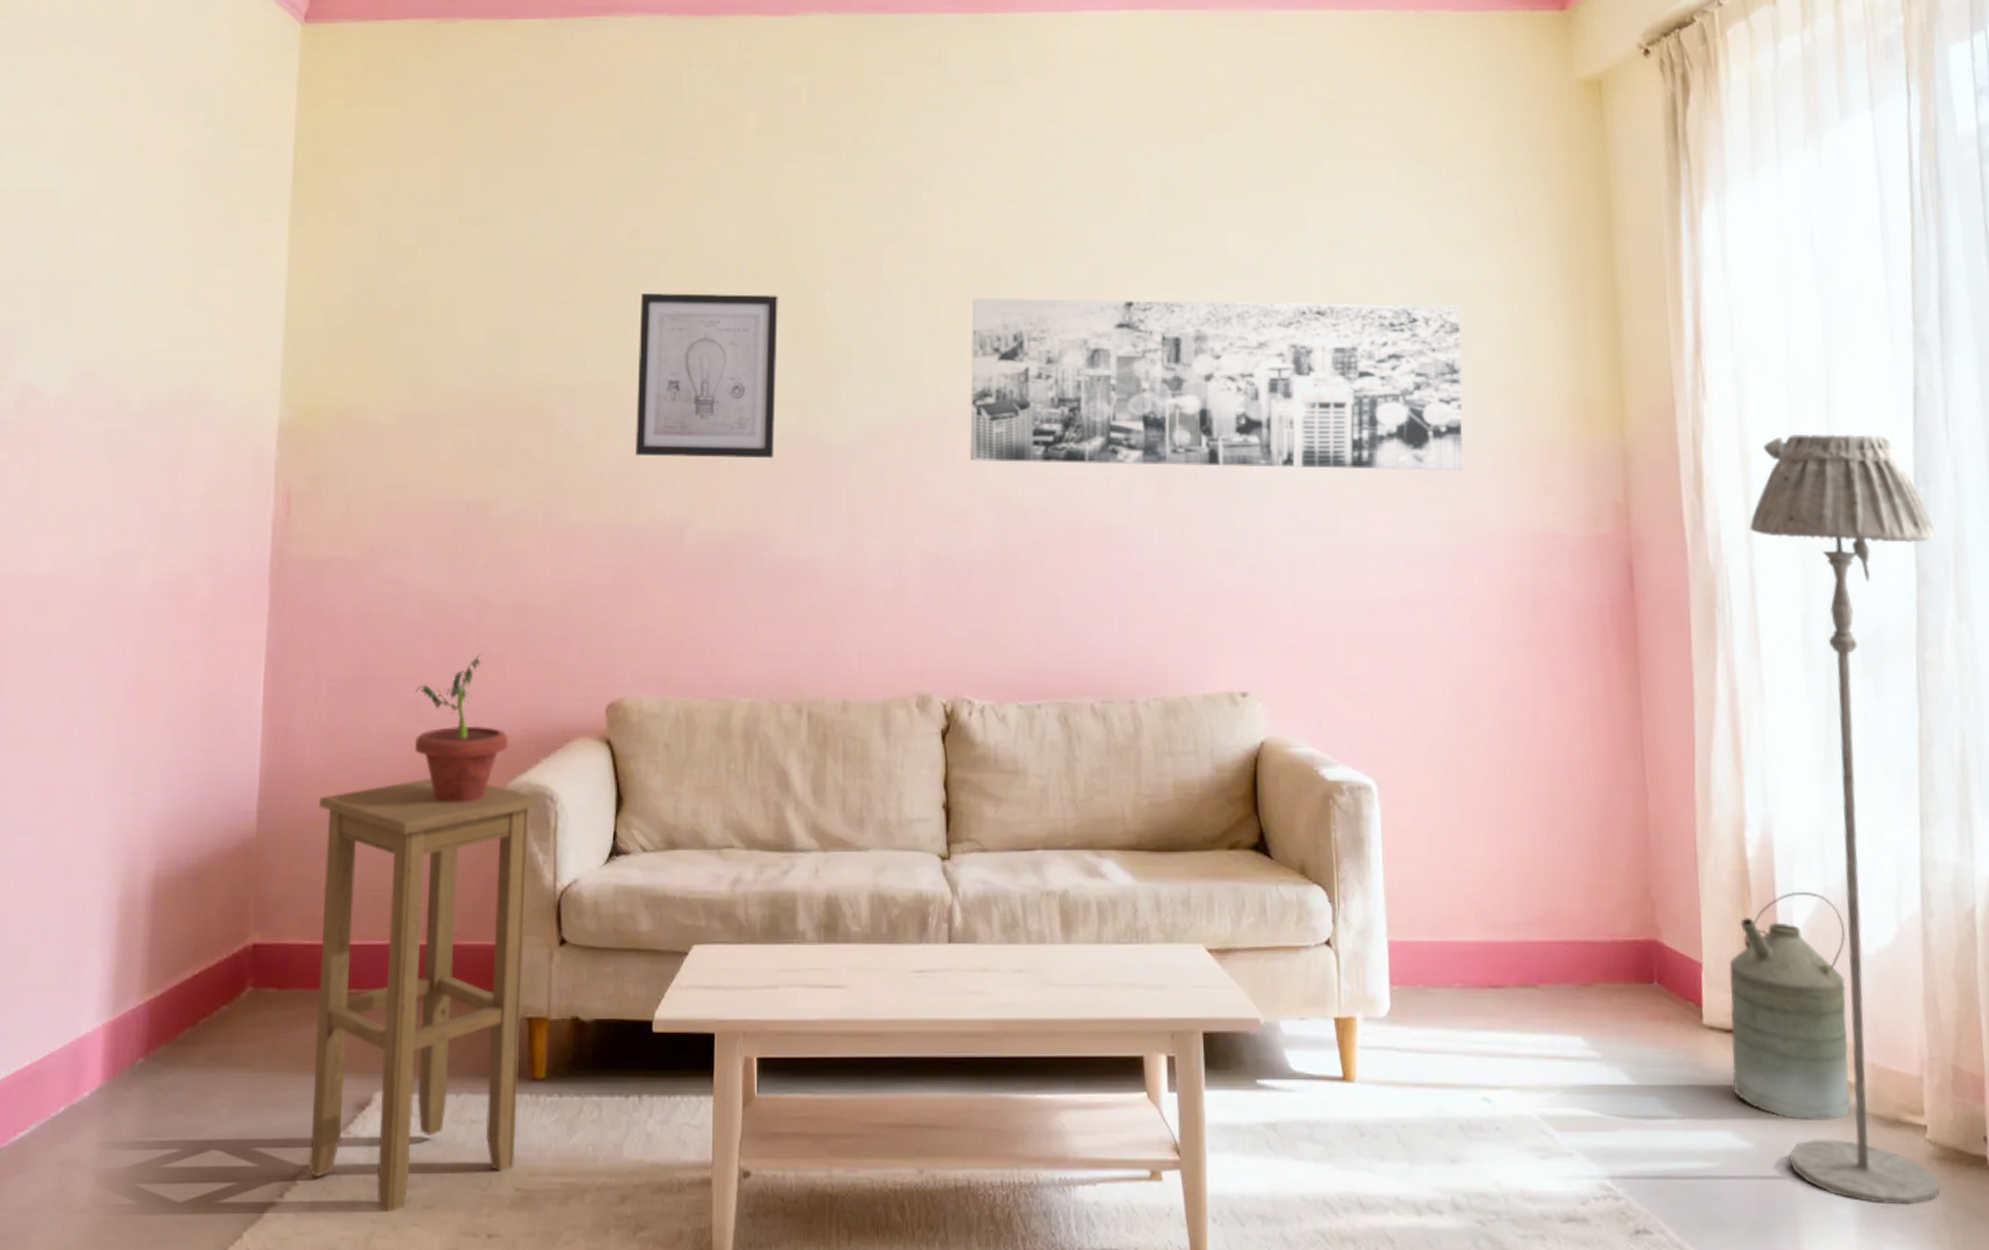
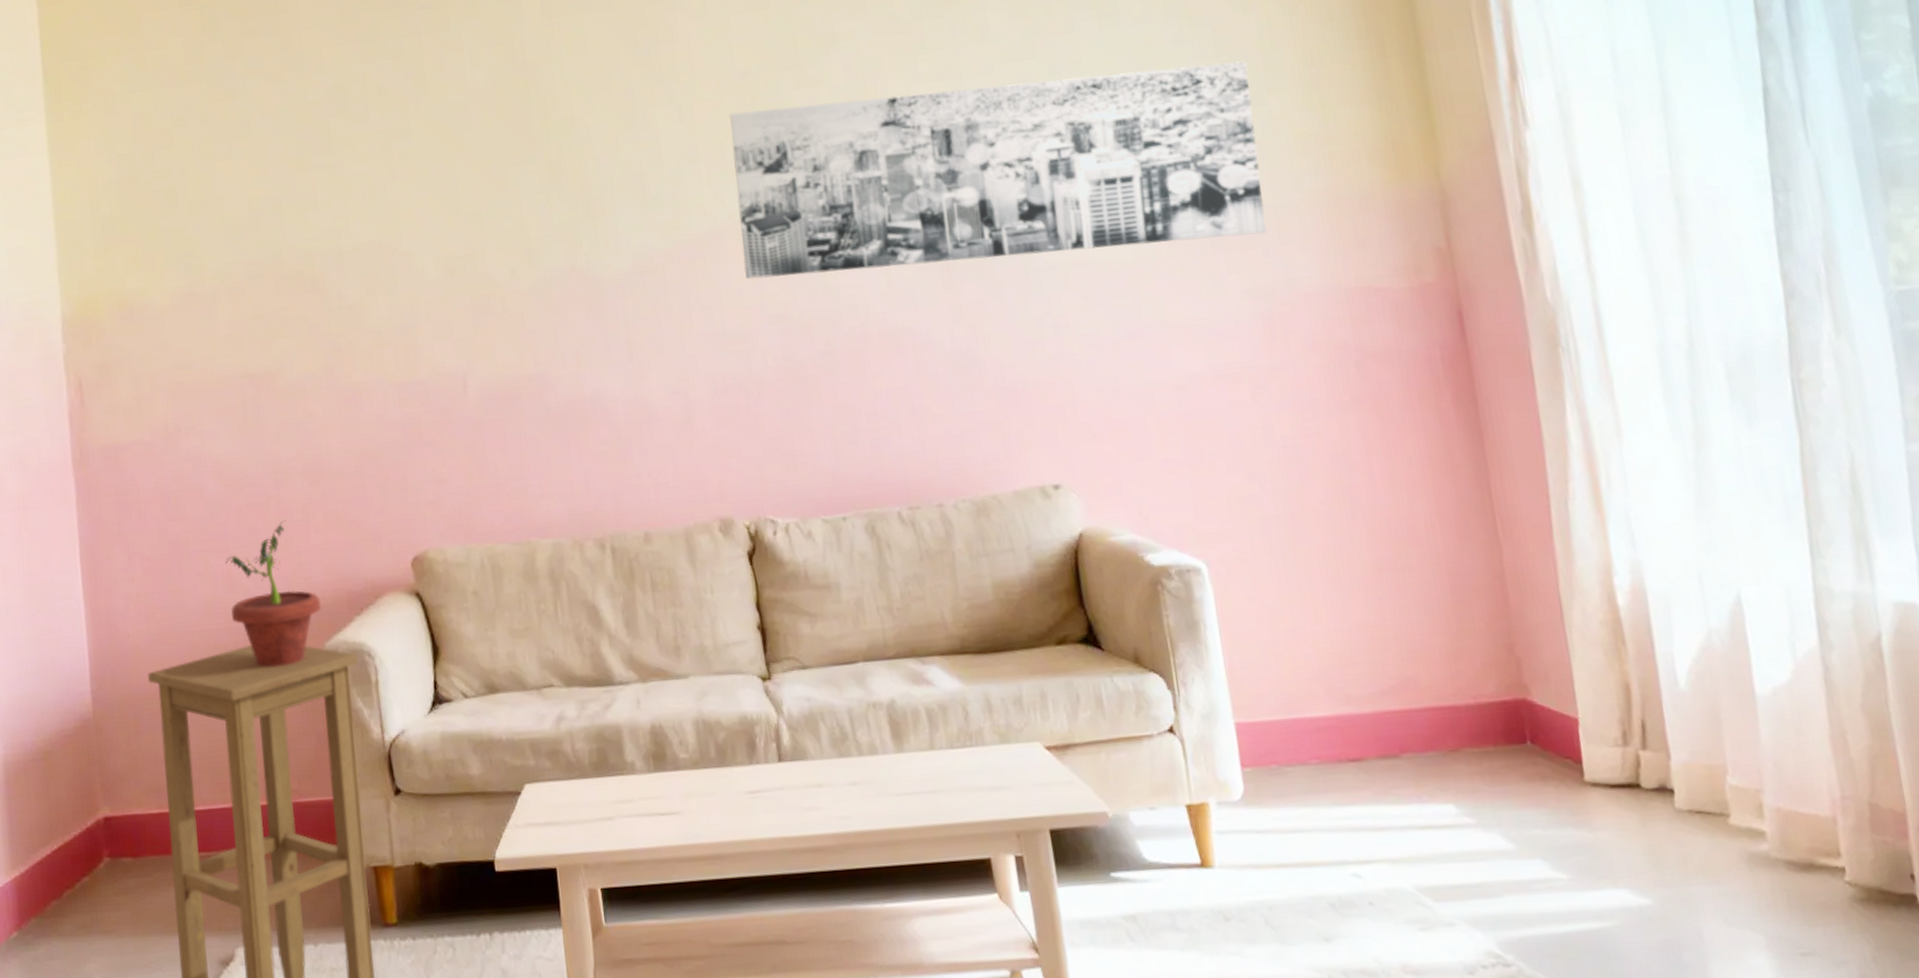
wall art: present [636,293,778,459] -> none [395,134,547,311]
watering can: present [1729,891,1852,1121] -> none [1608,634,1758,872]
floor lamp: present [1749,433,1940,1205] -> none [1589,144,1865,953]

